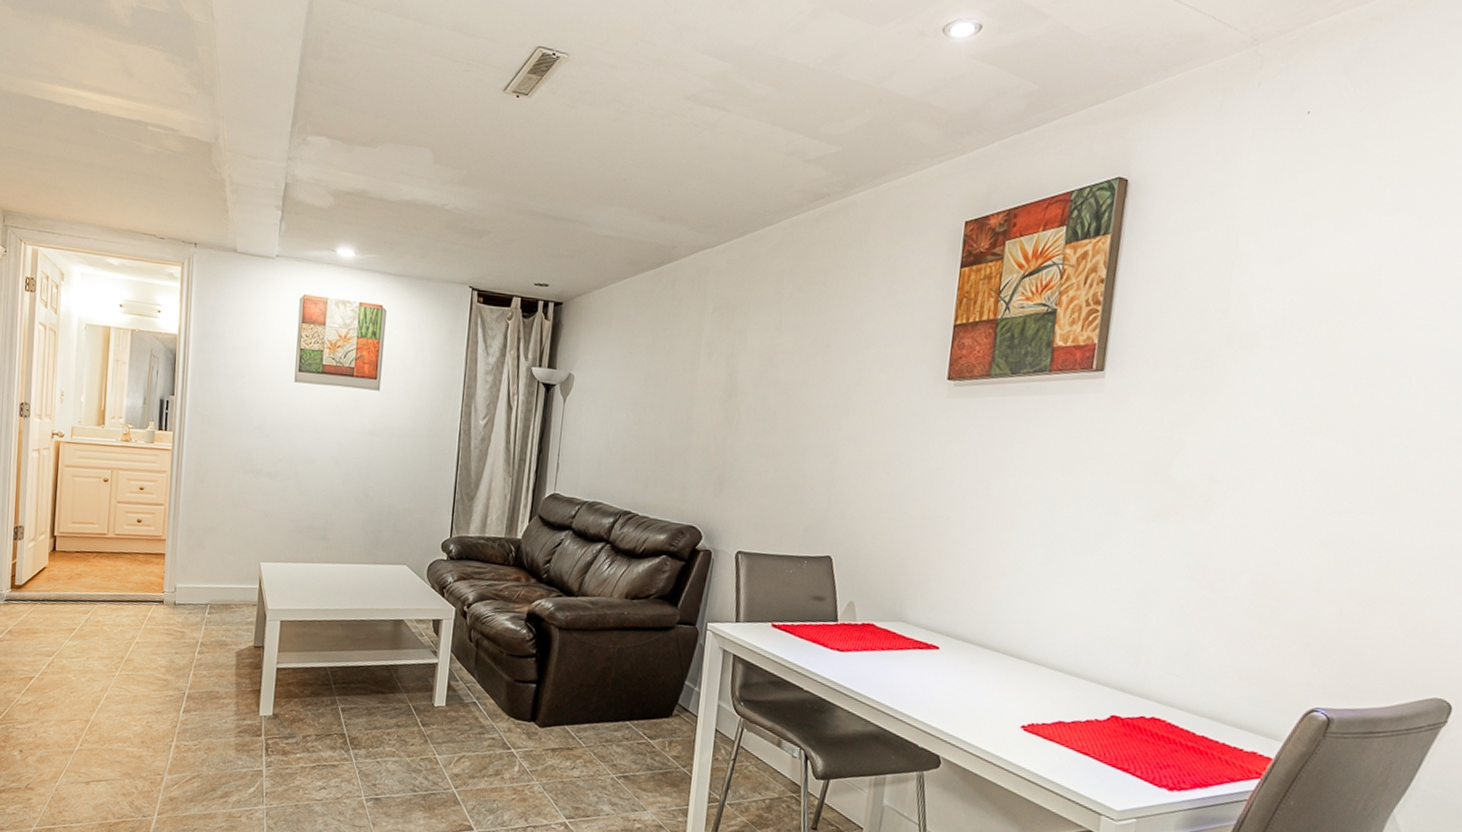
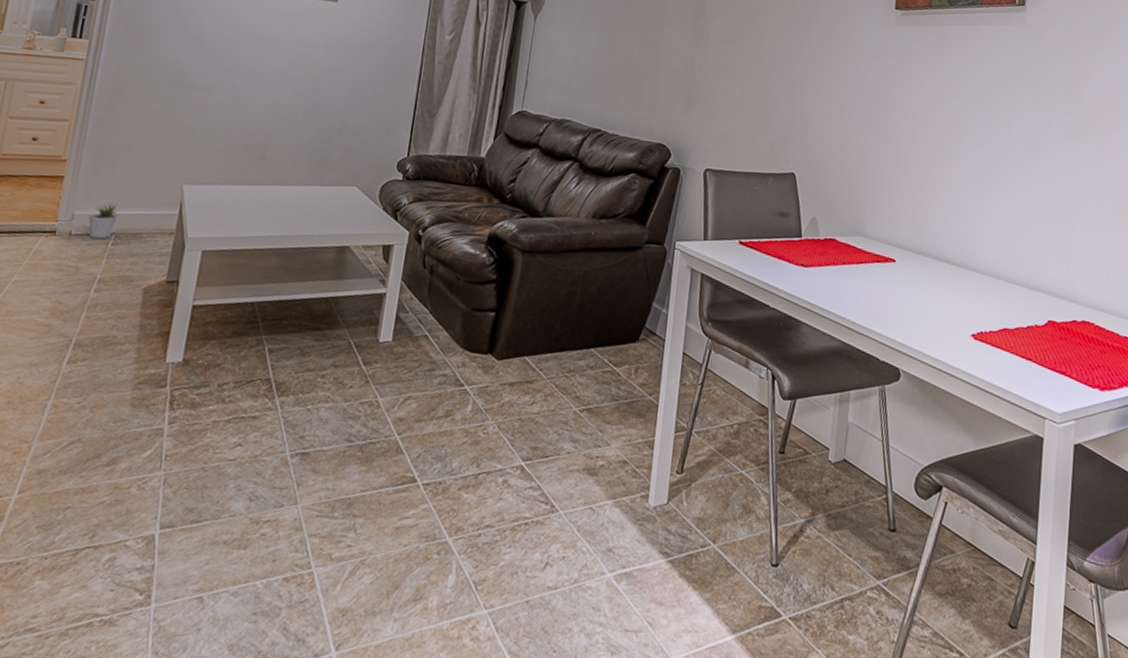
potted plant: none [187,577,211,609] -> present [88,203,118,239]

